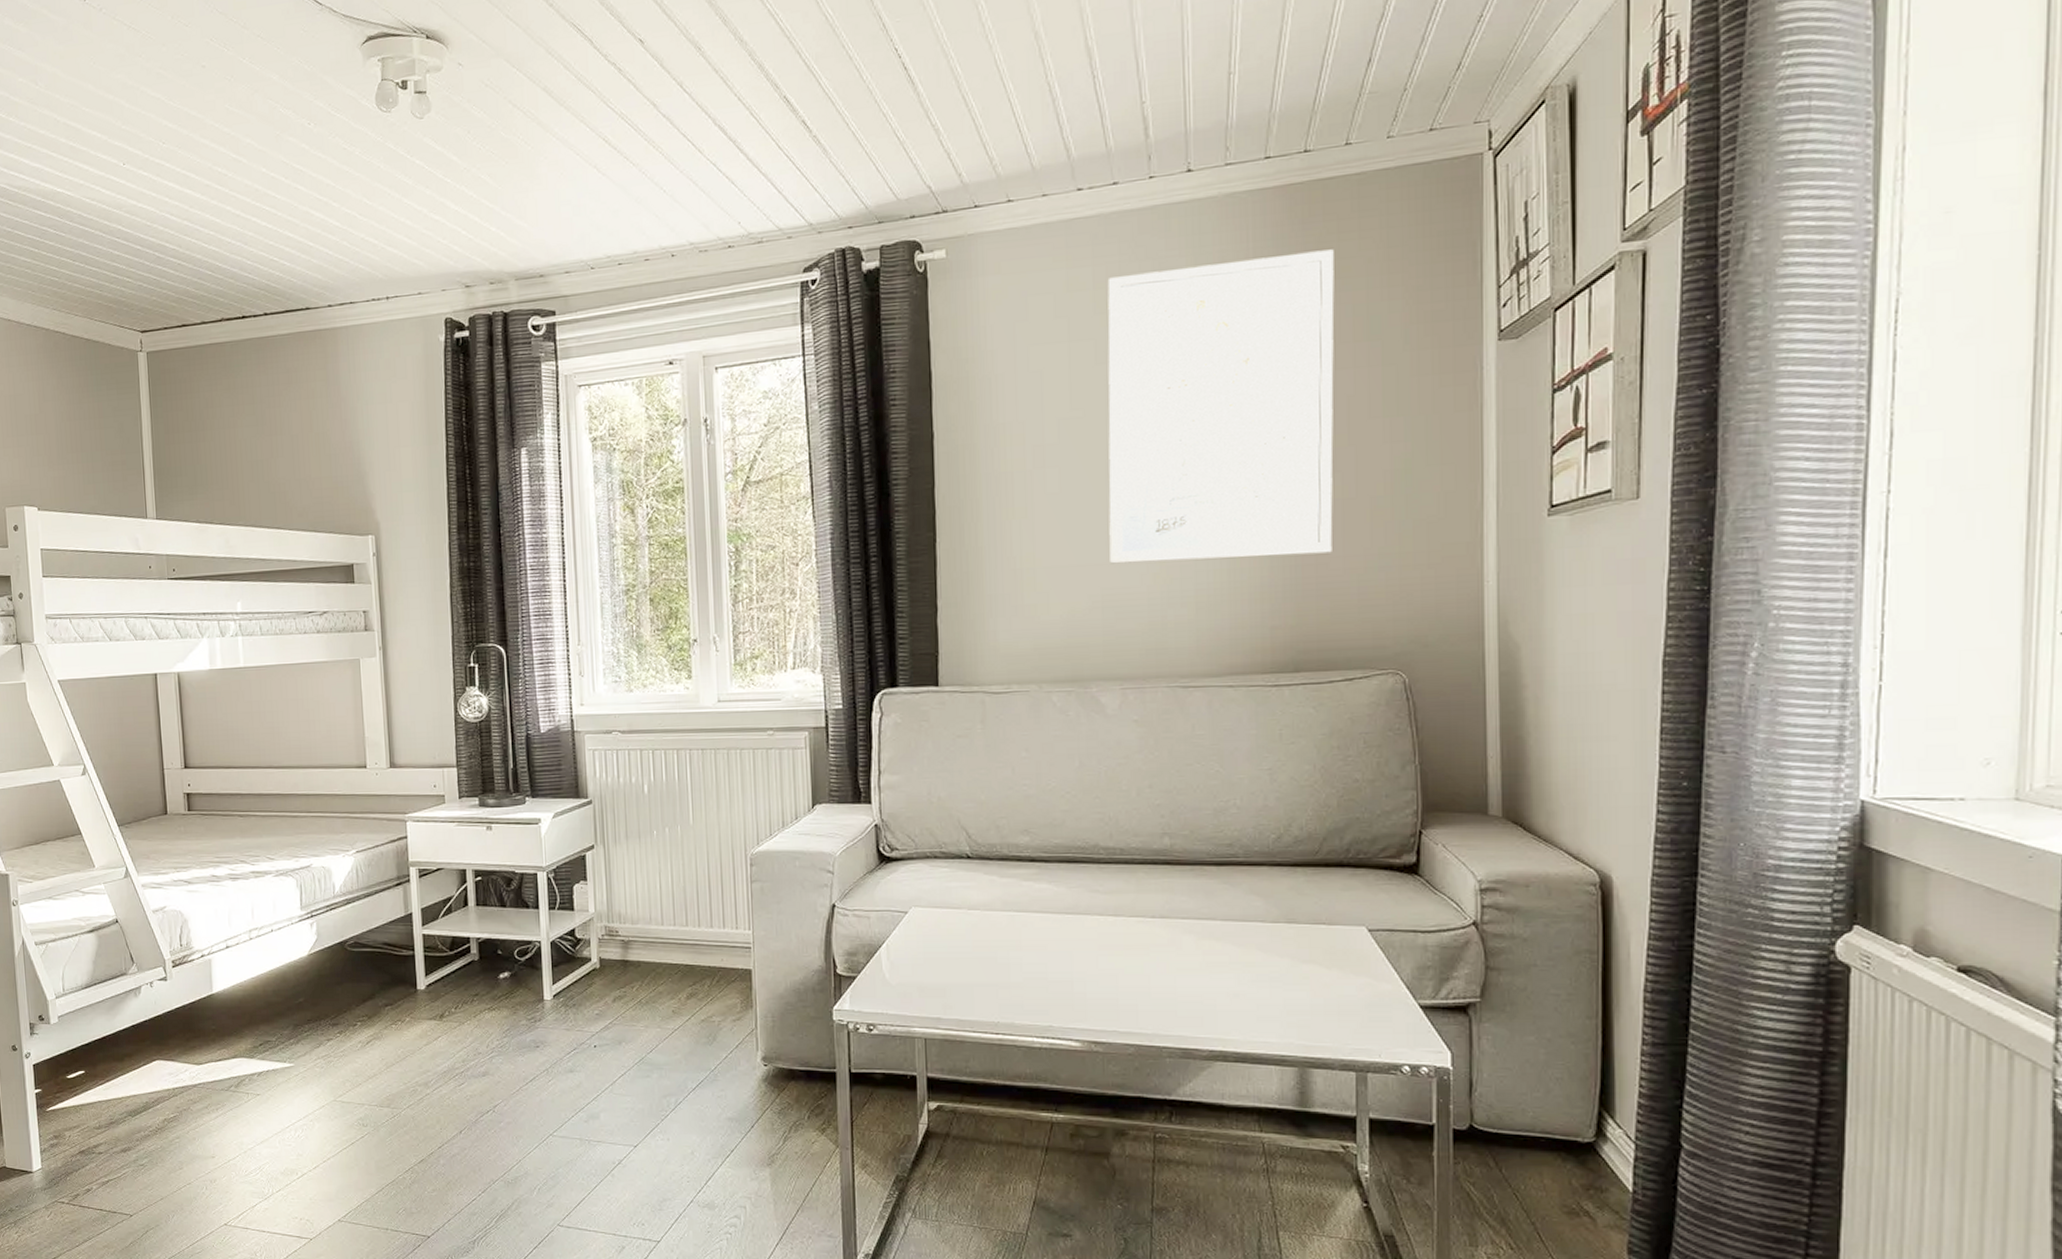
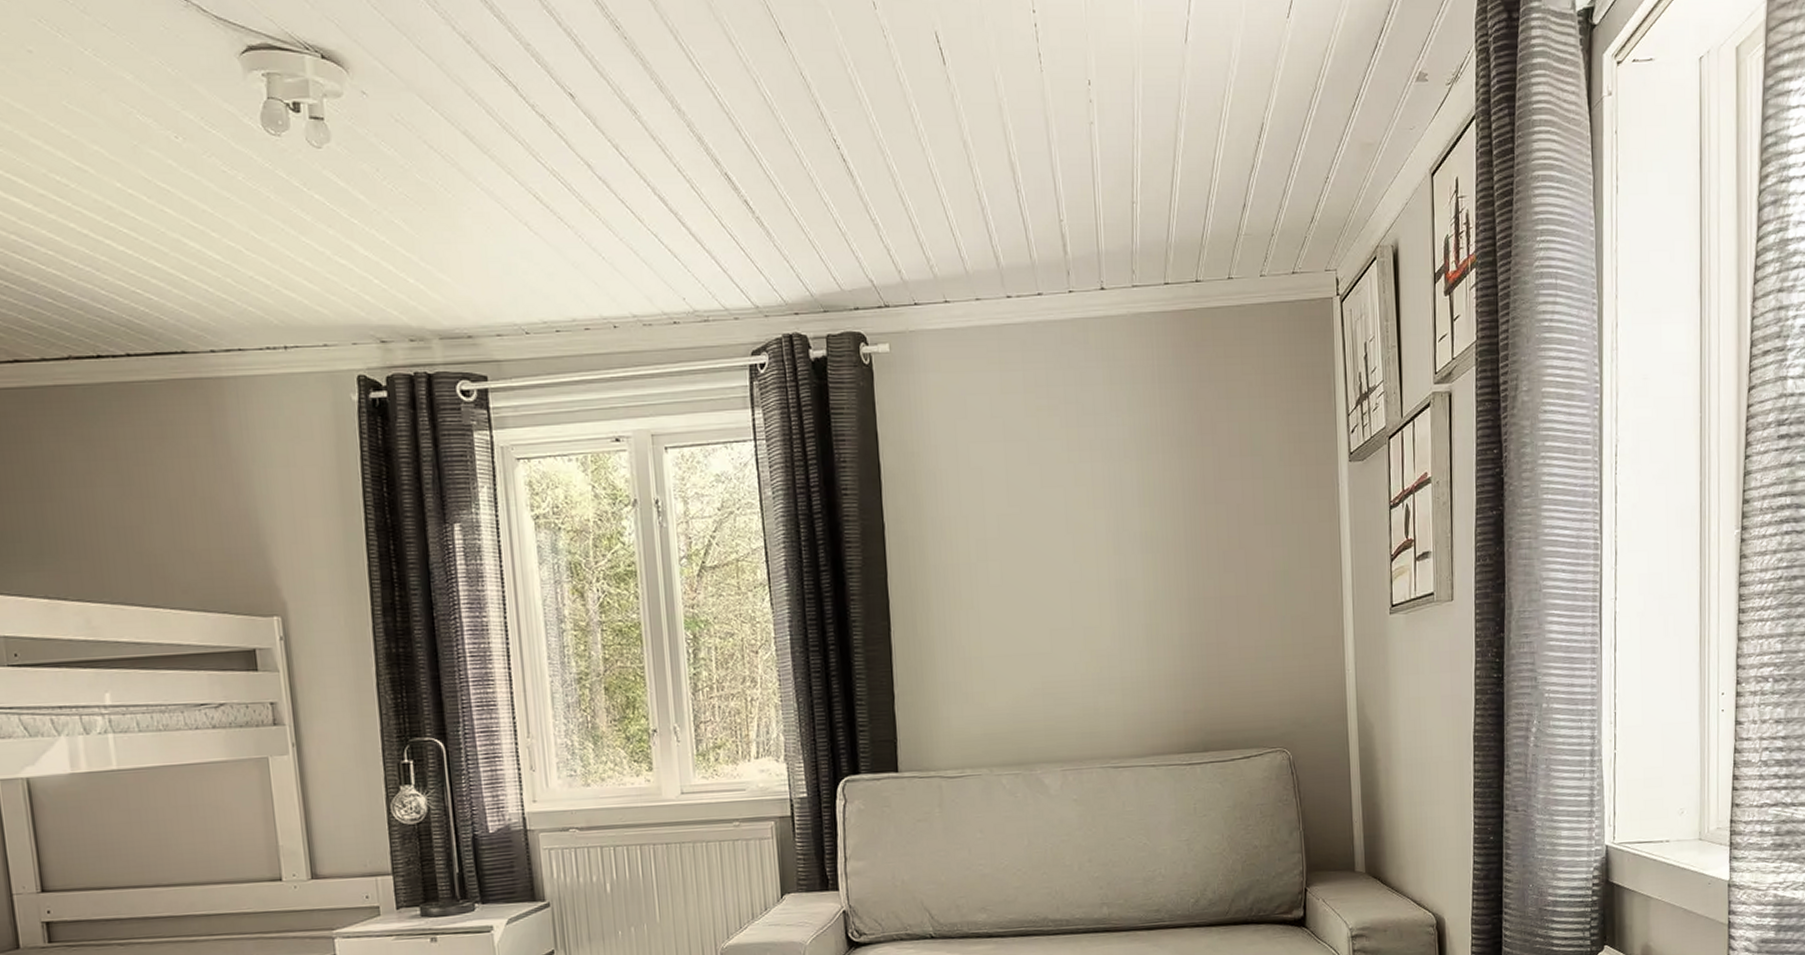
wall art: present [1107,249,1335,564] -> none [1036,372,1230,654]

